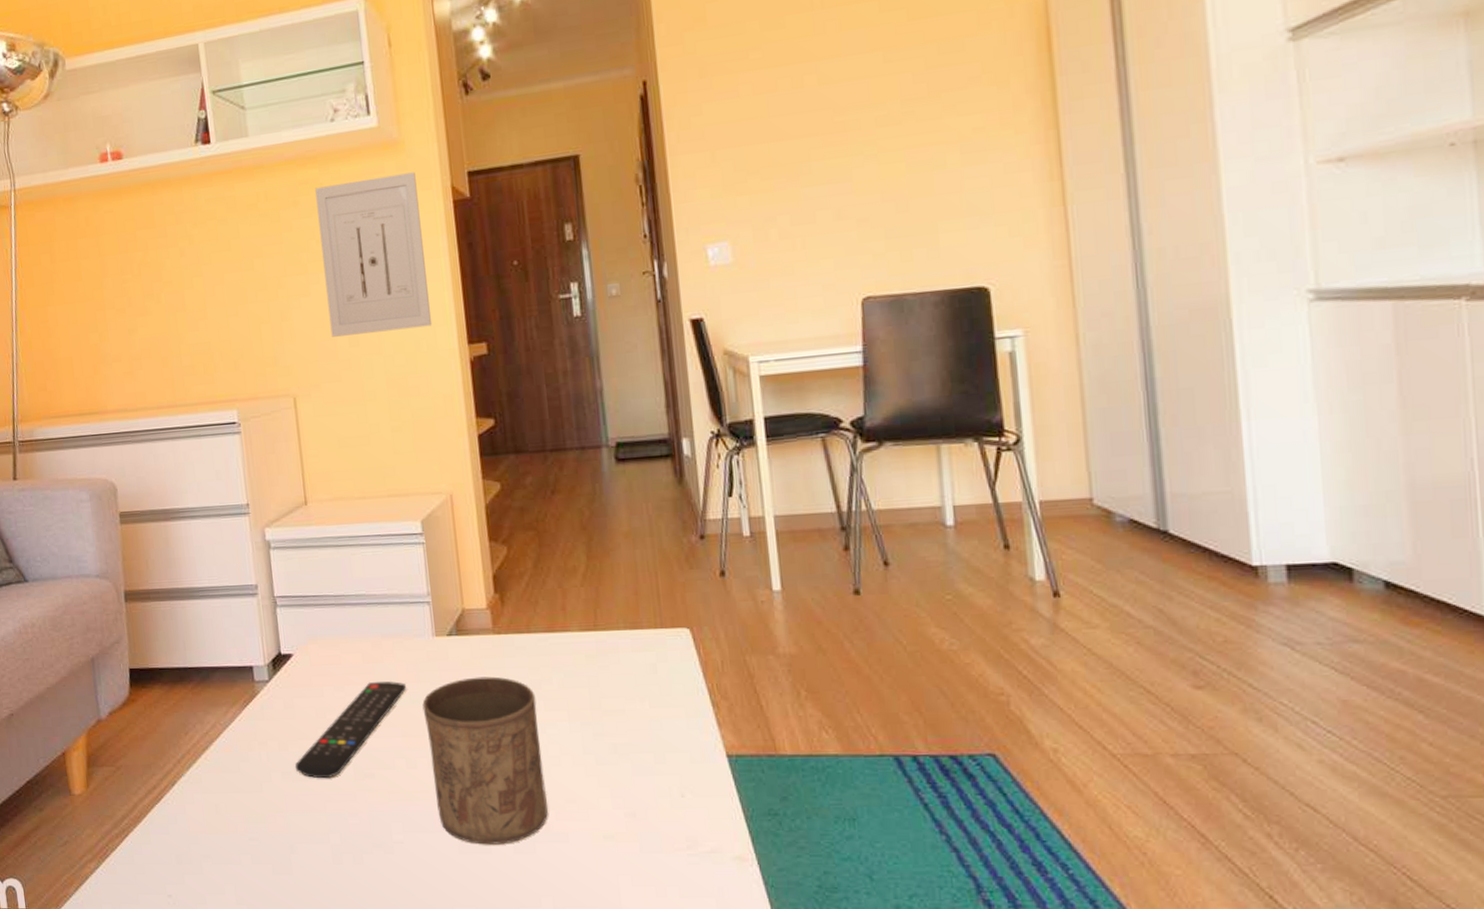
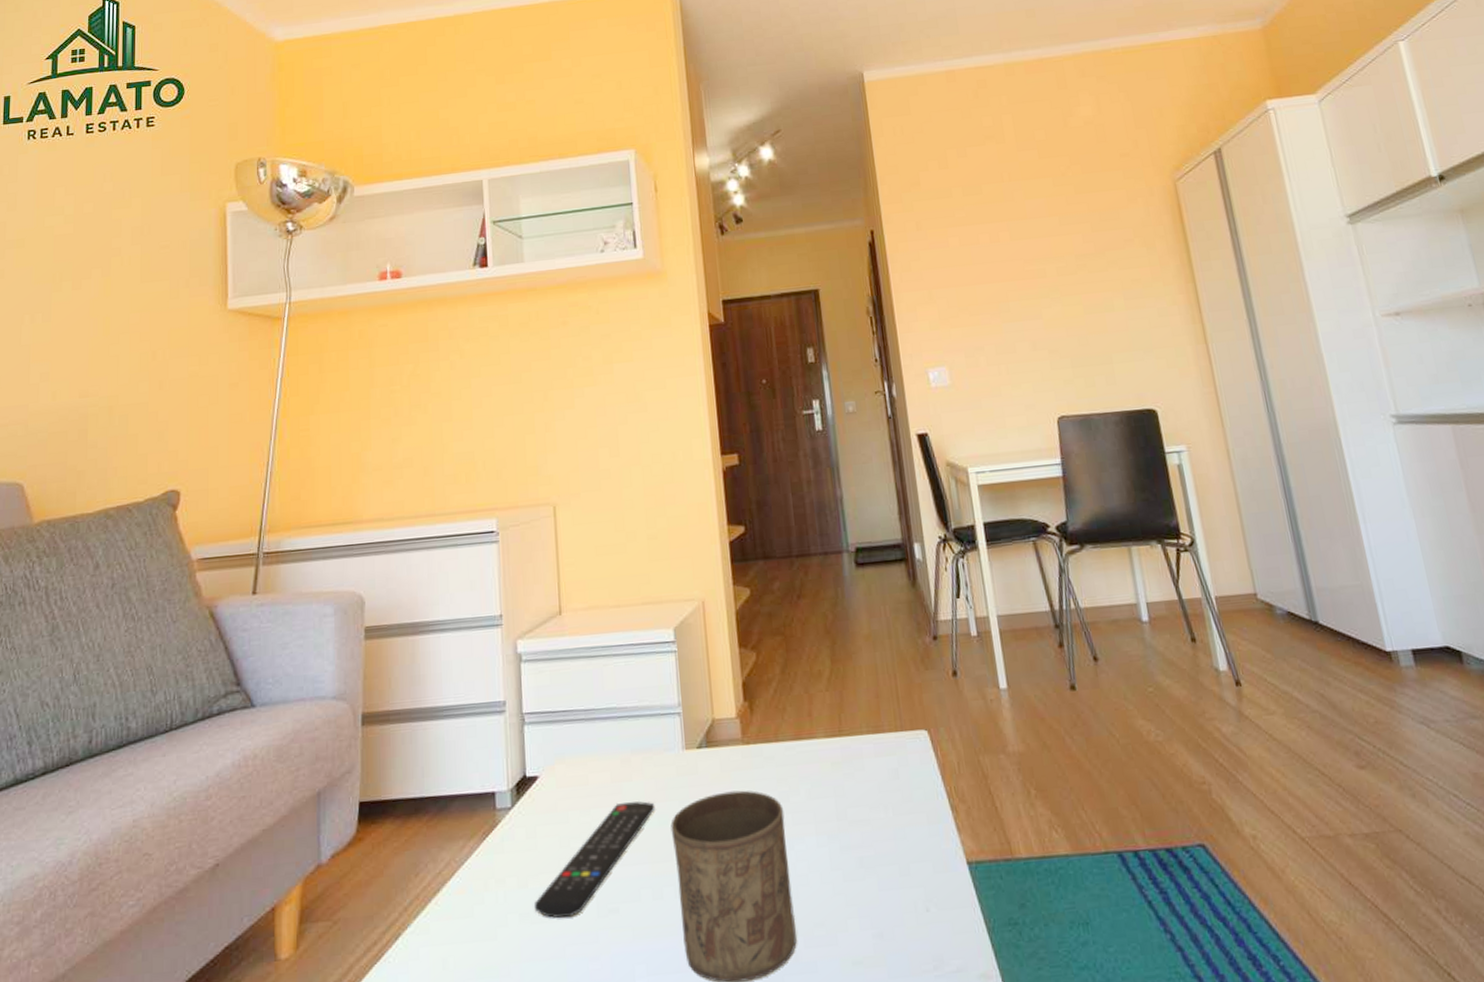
wall art: present [315,172,433,337] -> none [584,299,689,448]

